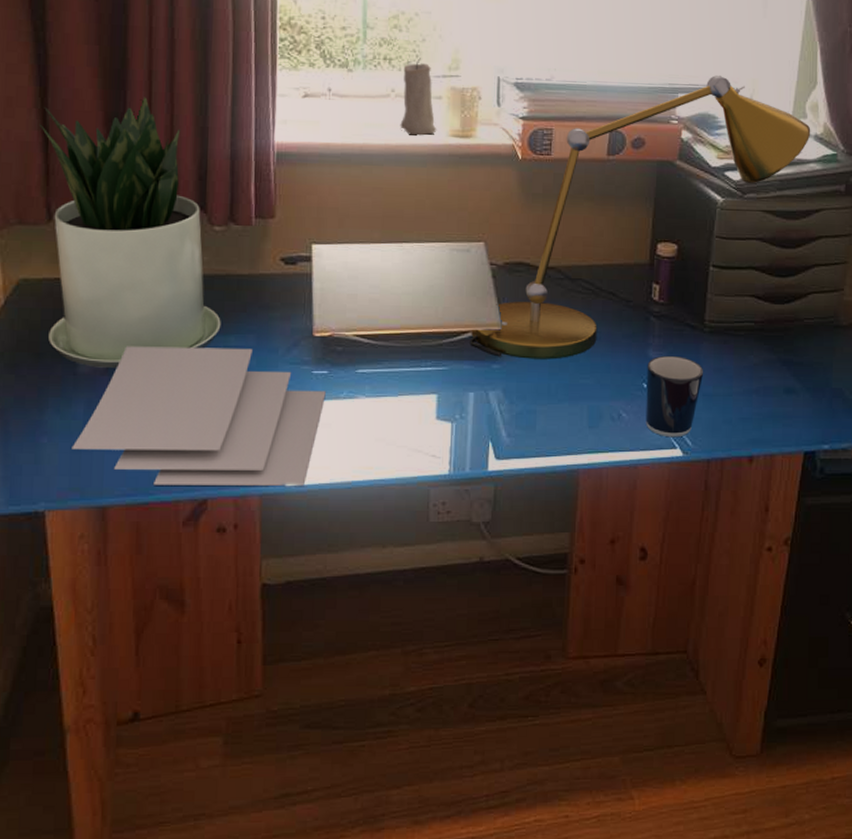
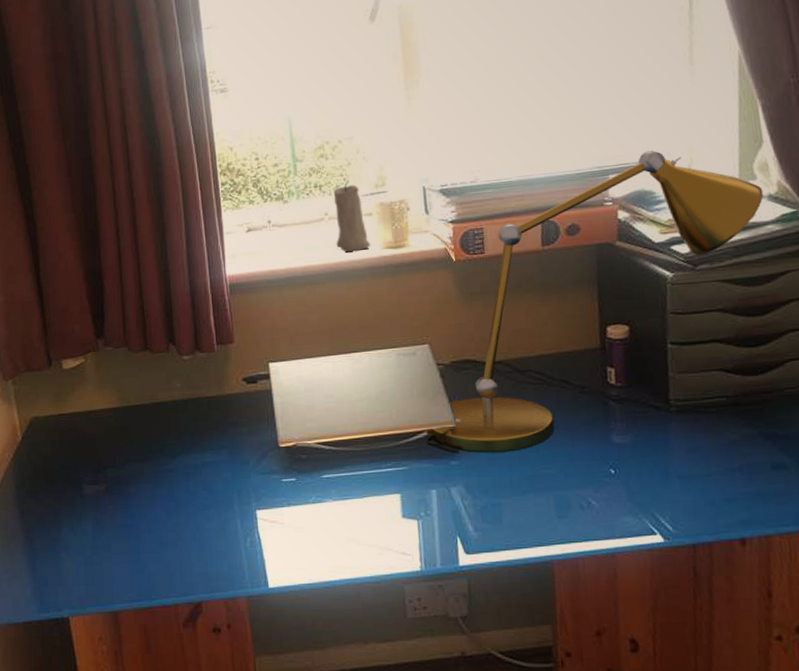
planter: present [39,97,221,368] -> none [35,251,198,489]
papers: present [71,346,326,486] -> none [85,462,296,591]
mug: present [646,355,704,438] -> none [612,438,676,524]

